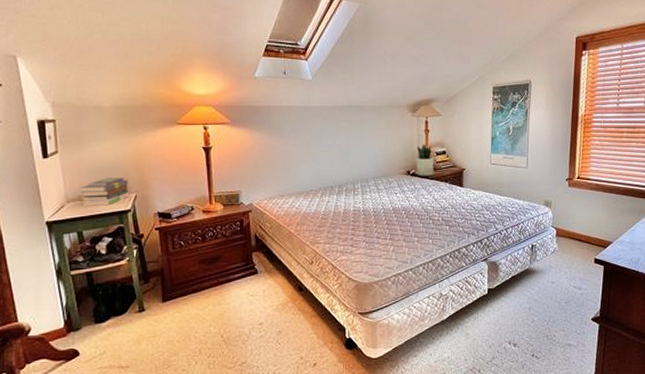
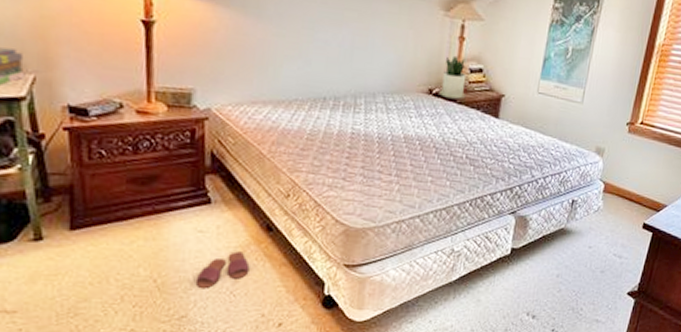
slippers: none [250,308,289,339] -> present [195,251,250,288]

